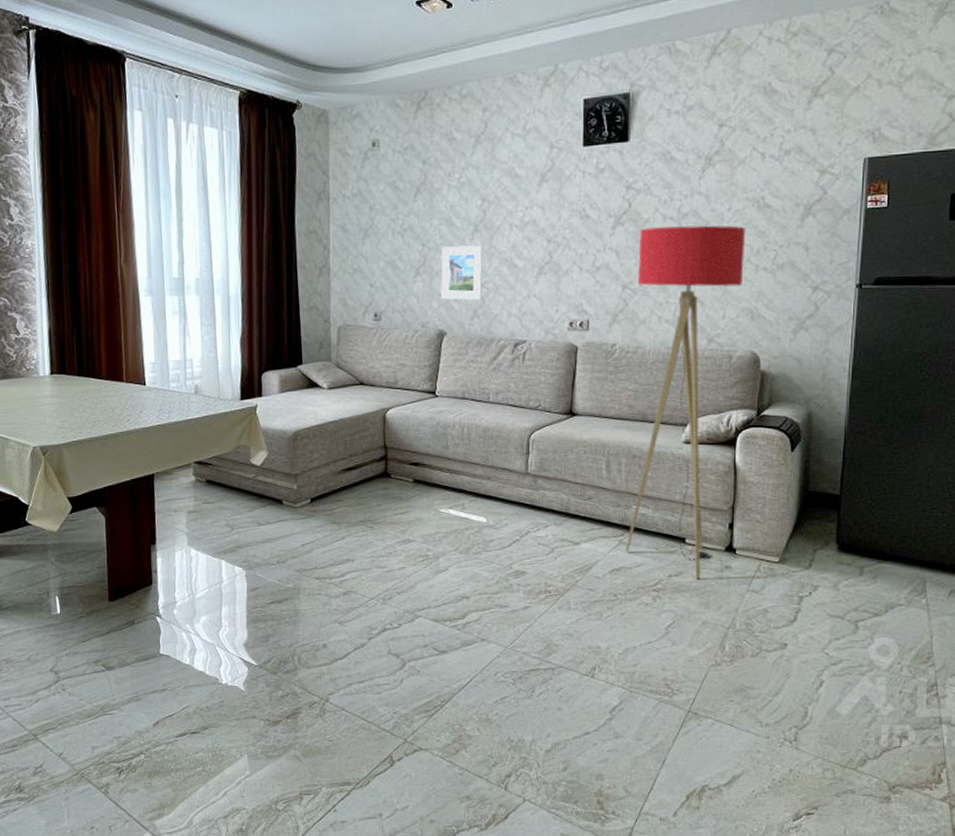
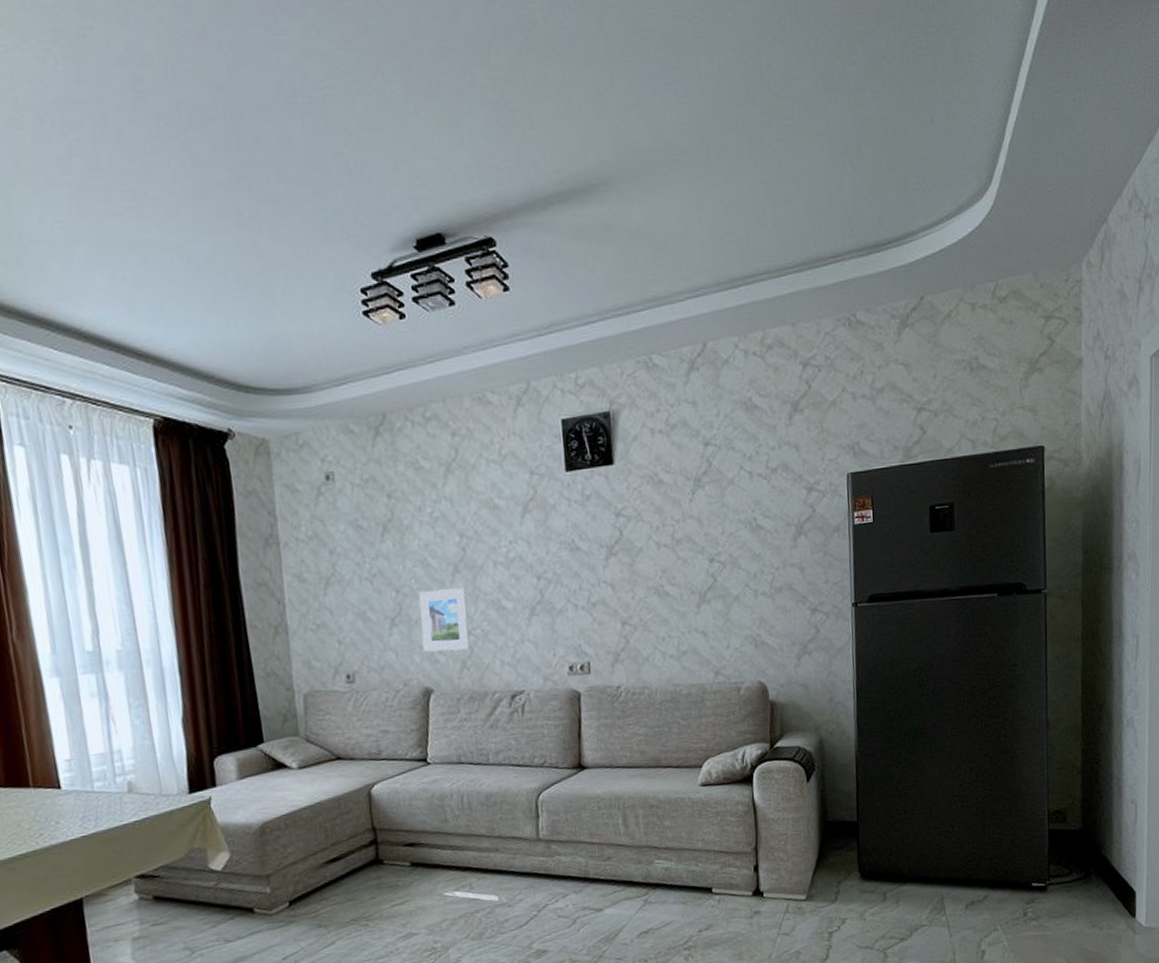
floor lamp: present [626,225,746,580] -> none [634,550,743,931]

